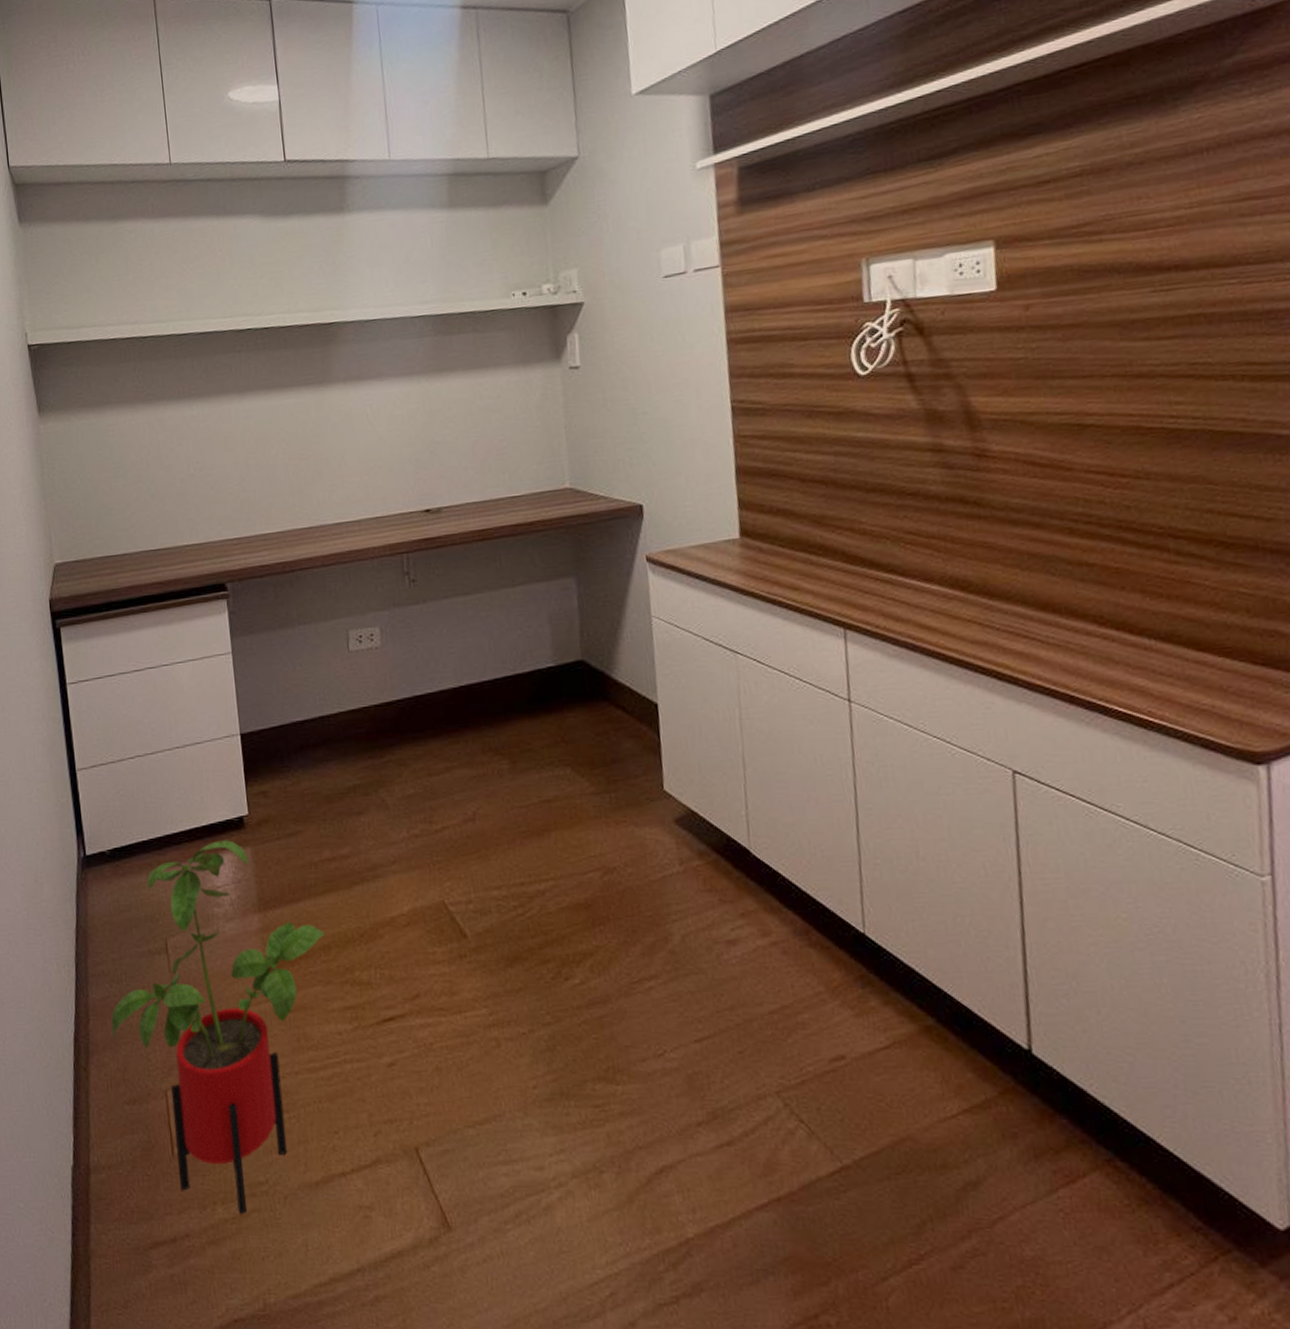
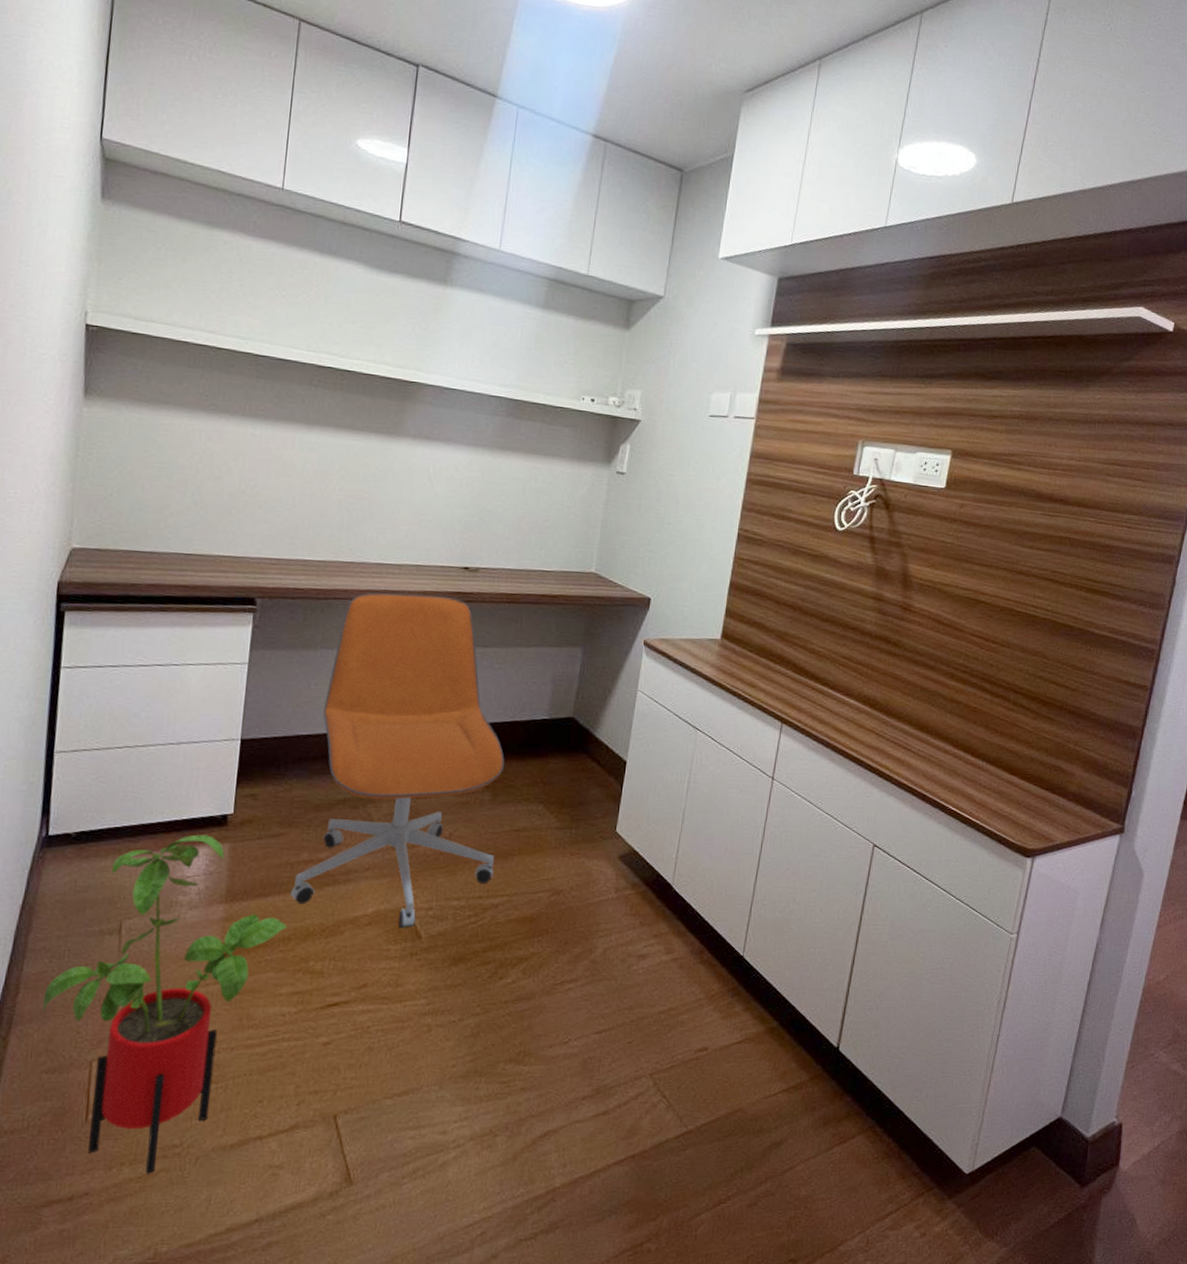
office chair: none [313,546,532,928] -> present [290,592,505,929]

